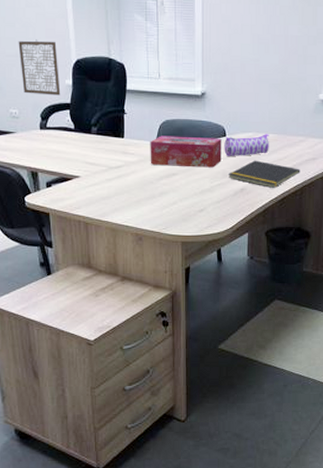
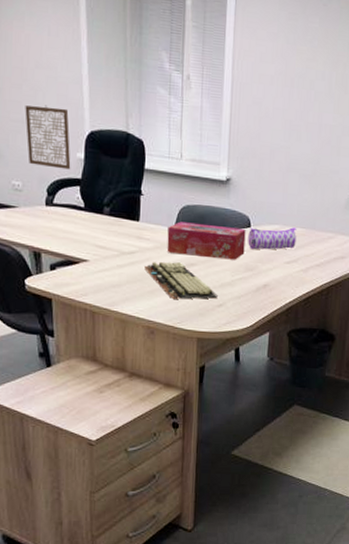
keyboard: none [131,173,199,207] -> present [144,262,218,299]
notepad: present [229,160,300,188] -> none [251,255,328,286]

